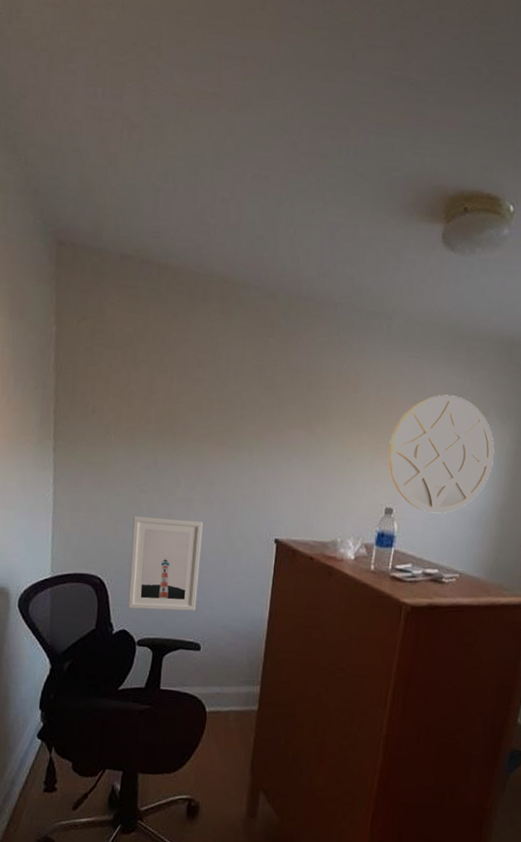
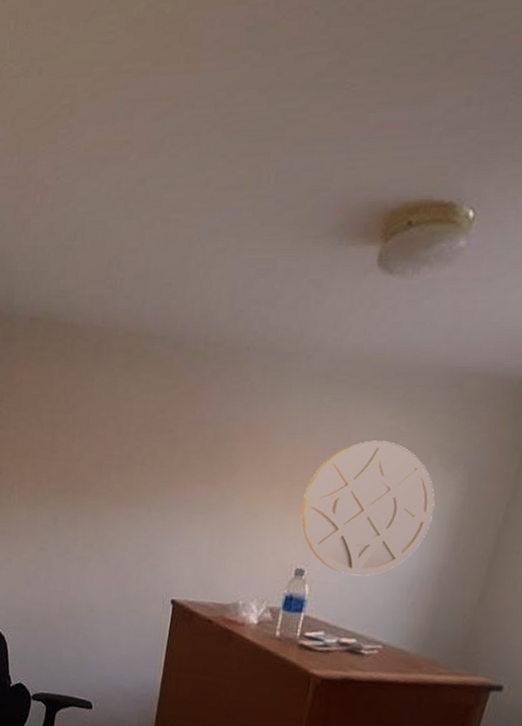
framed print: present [127,515,204,611] -> none [24,573,99,669]

